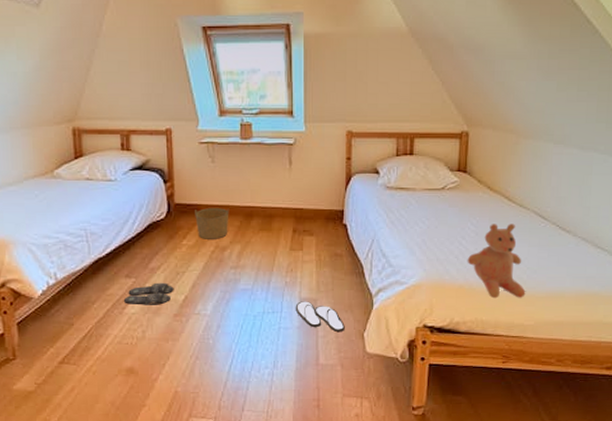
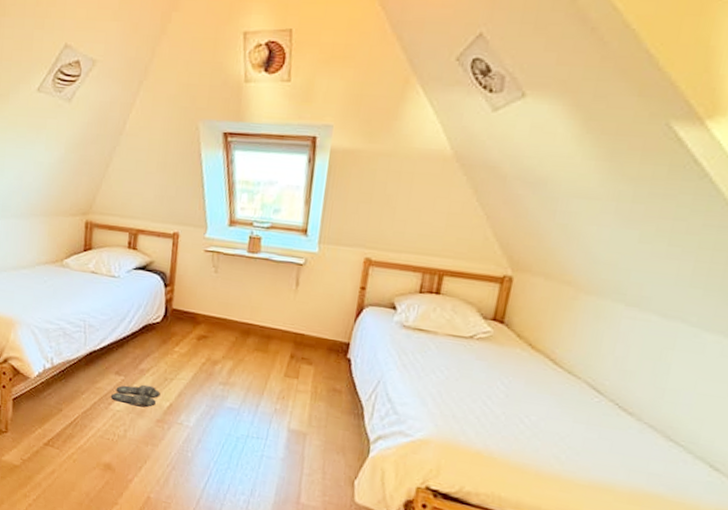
basket: present [195,208,229,239] -> none [190,318,226,352]
slippers: present [295,301,345,331] -> none [282,432,334,474]
stuffed animal: present [467,224,526,299] -> none [490,387,563,481]

